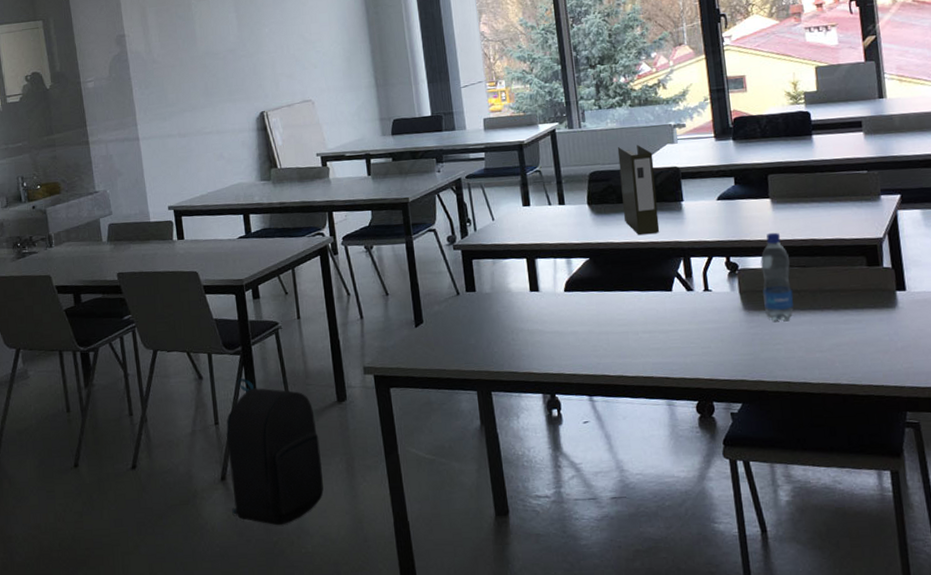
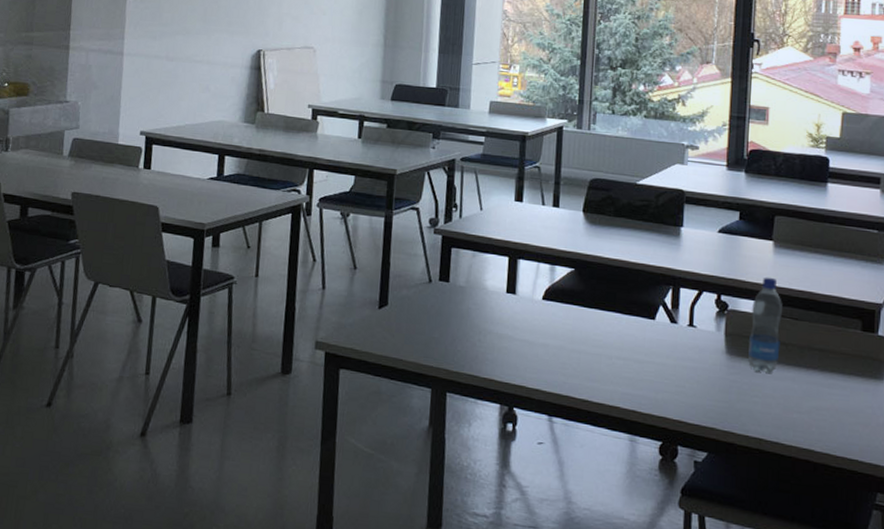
backpack: present [226,378,324,526] -> none [145,330,254,497]
binder: present [617,144,660,236] -> none [617,158,660,255]

